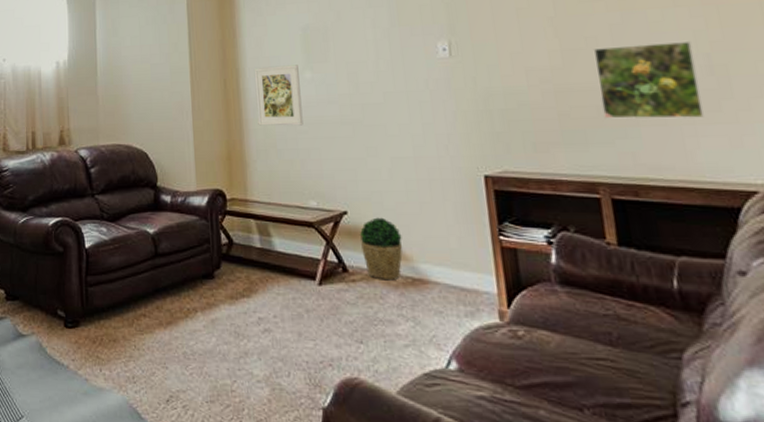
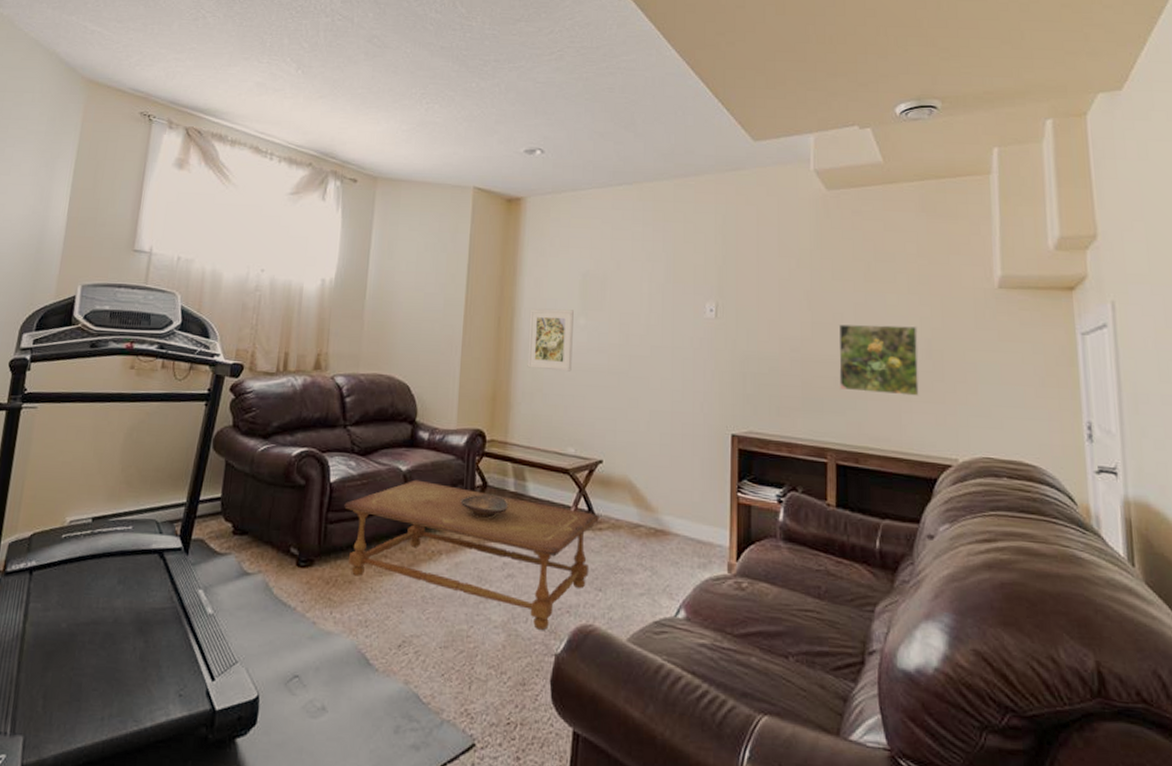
coffee table: none [101,241,351,383] -> present [344,479,599,630]
decorative bowl: none [209,251,257,275] -> present [460,493,509,518]
potted plant: present [359,217,403,279] -> none [611,468,651,530]

